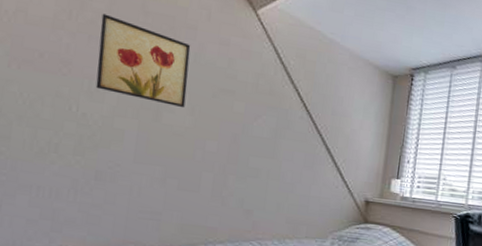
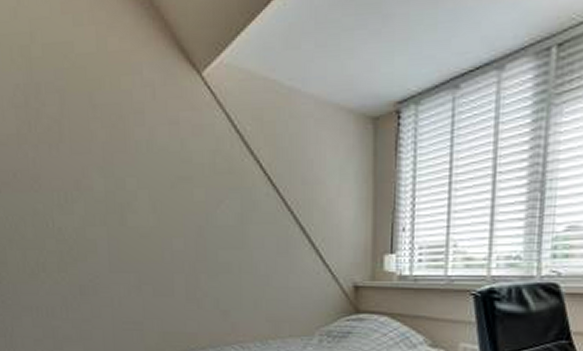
wall art: present [95,13,191,108] -> none [56,117,146,206]

